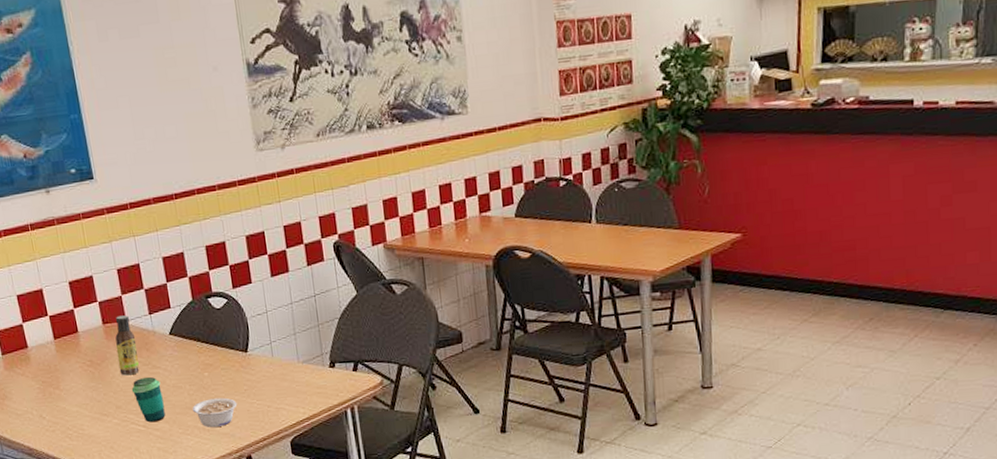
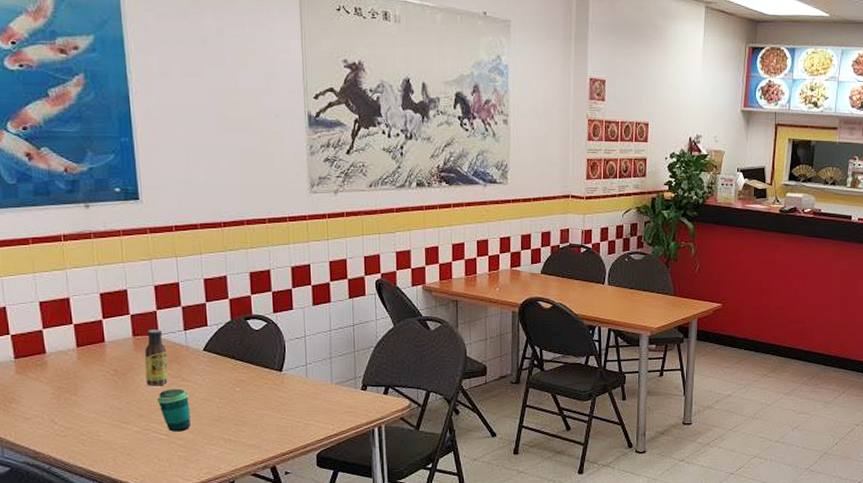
legume: present [192,397,238,427] -> none [220,412,267,439]

